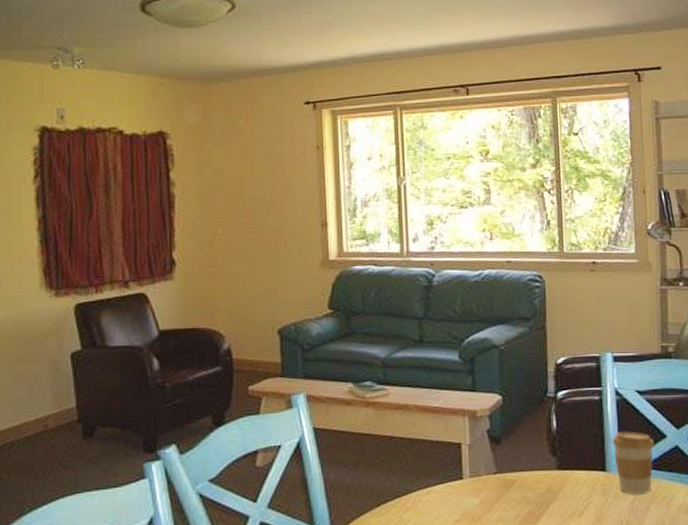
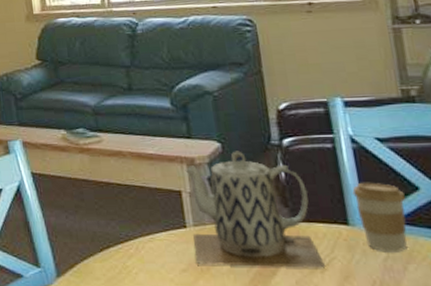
teapot: none [466,403,583,515] -> present [185,151,326,267]

